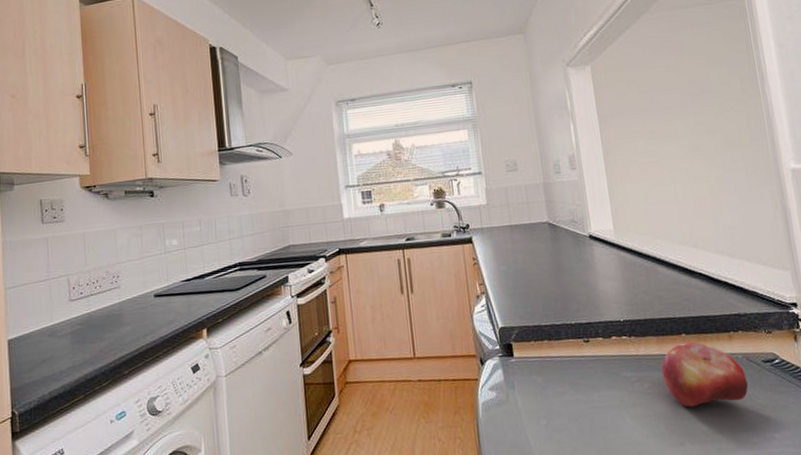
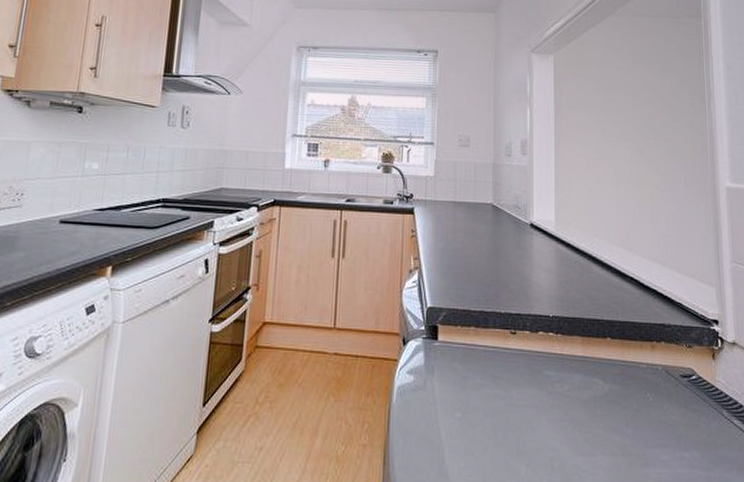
fruit: present [661,341,748,408] -> none [583,347,664,416]

